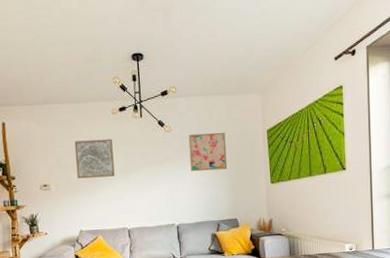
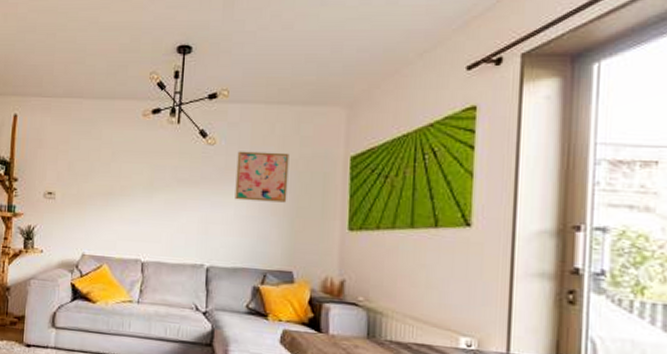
wall art: present [74,139,115,179] -> none [89,144,138,193]

